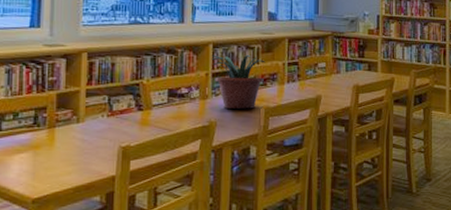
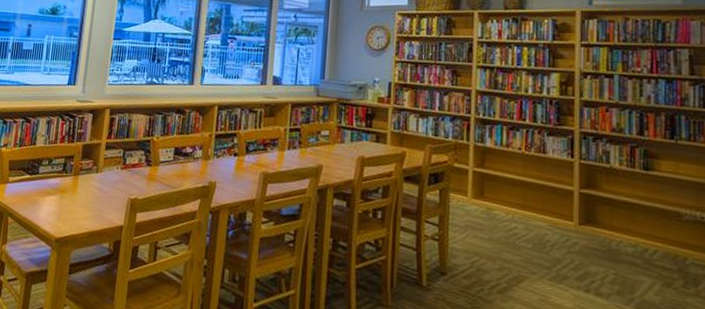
potted plant: present [212,54,265,109] -> none [216,116,267,173]

